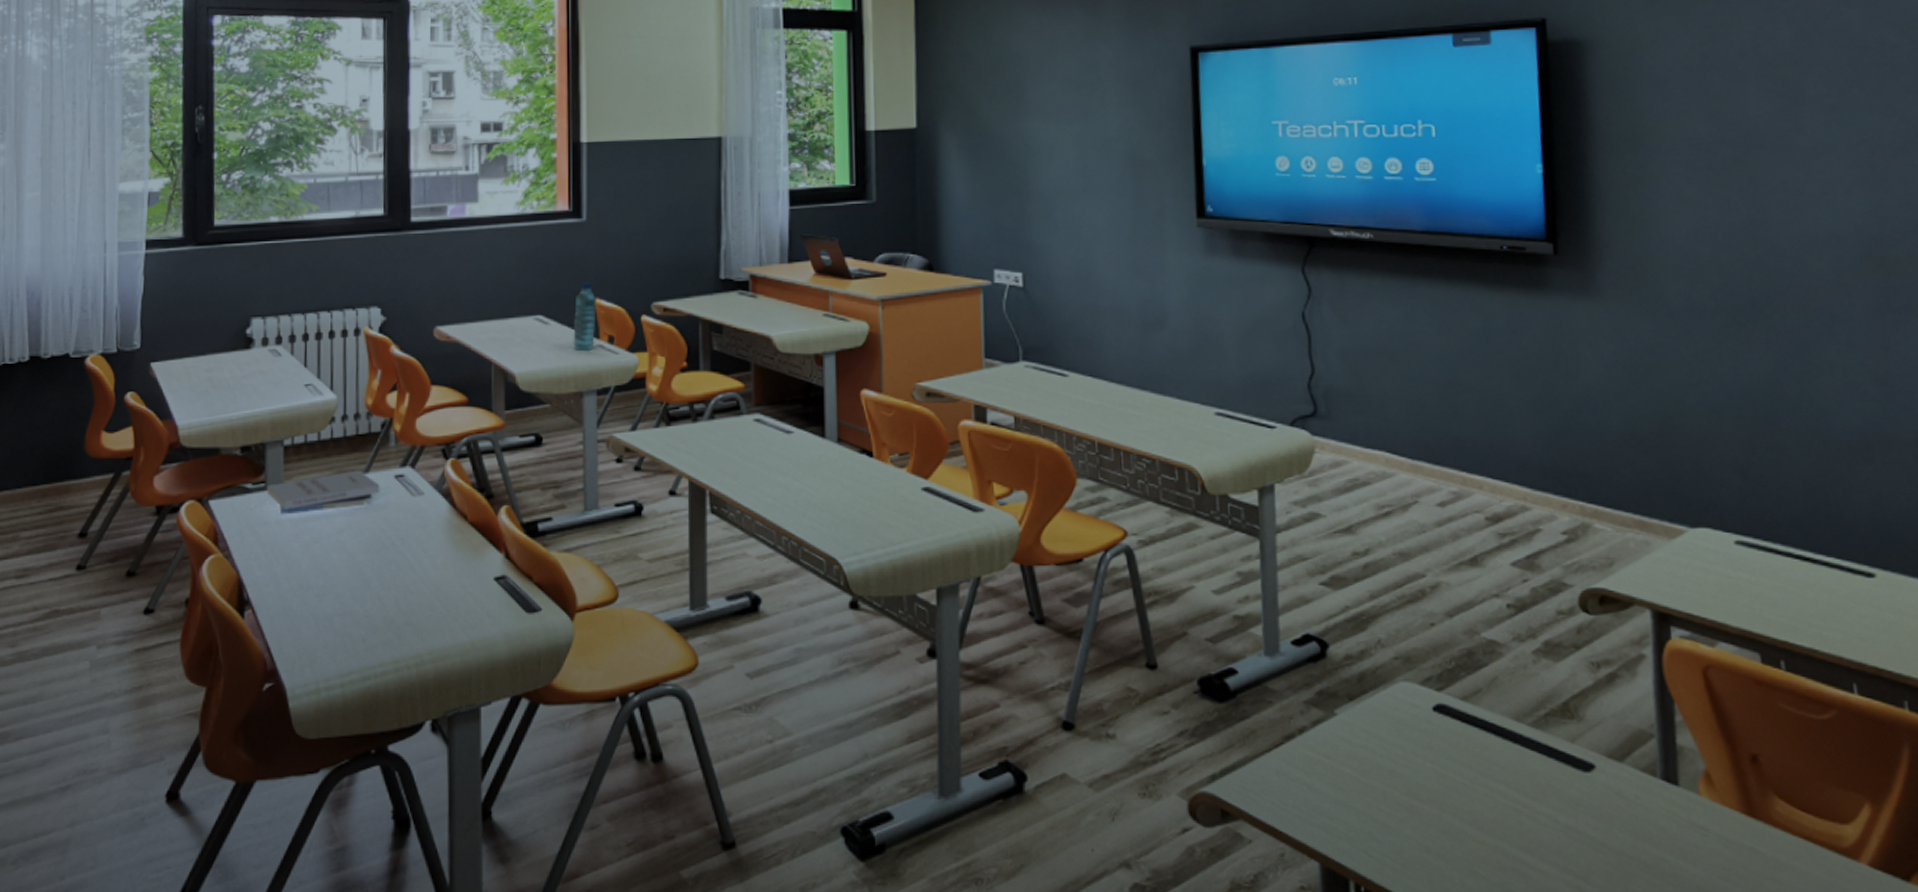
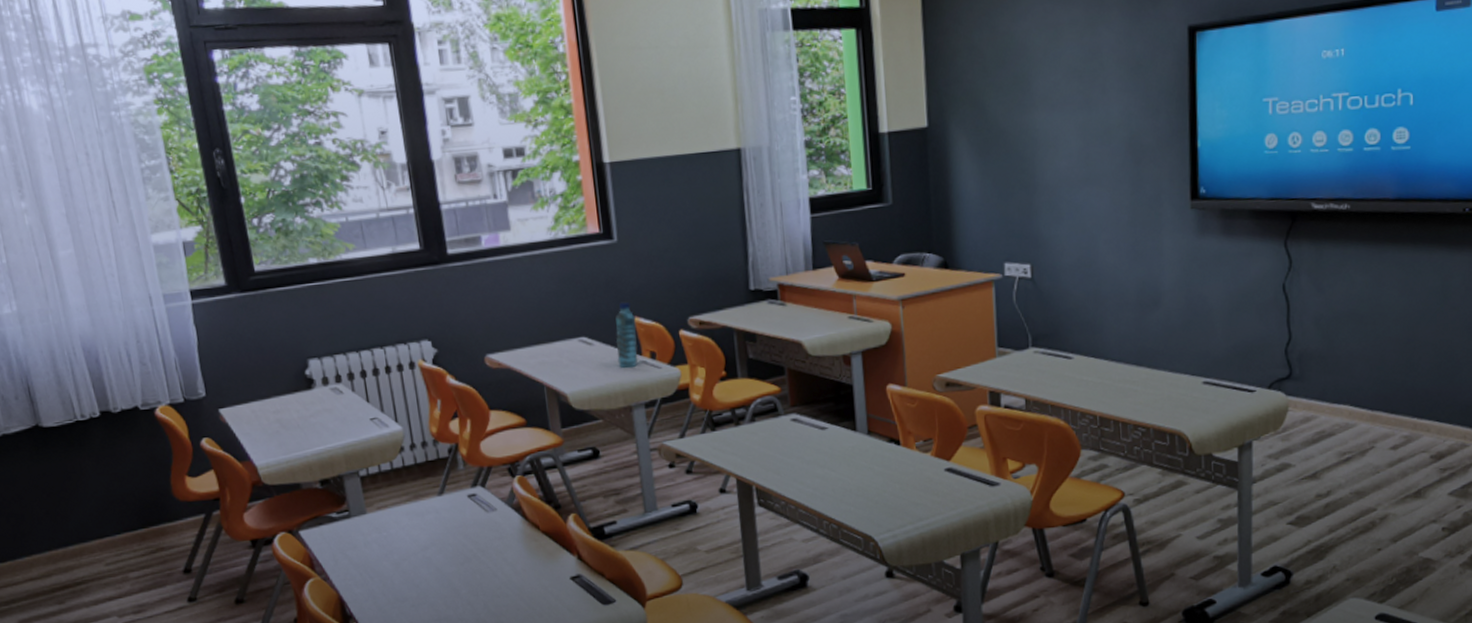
books: present [266,470,380,515] -> none [350,493,457,539]

